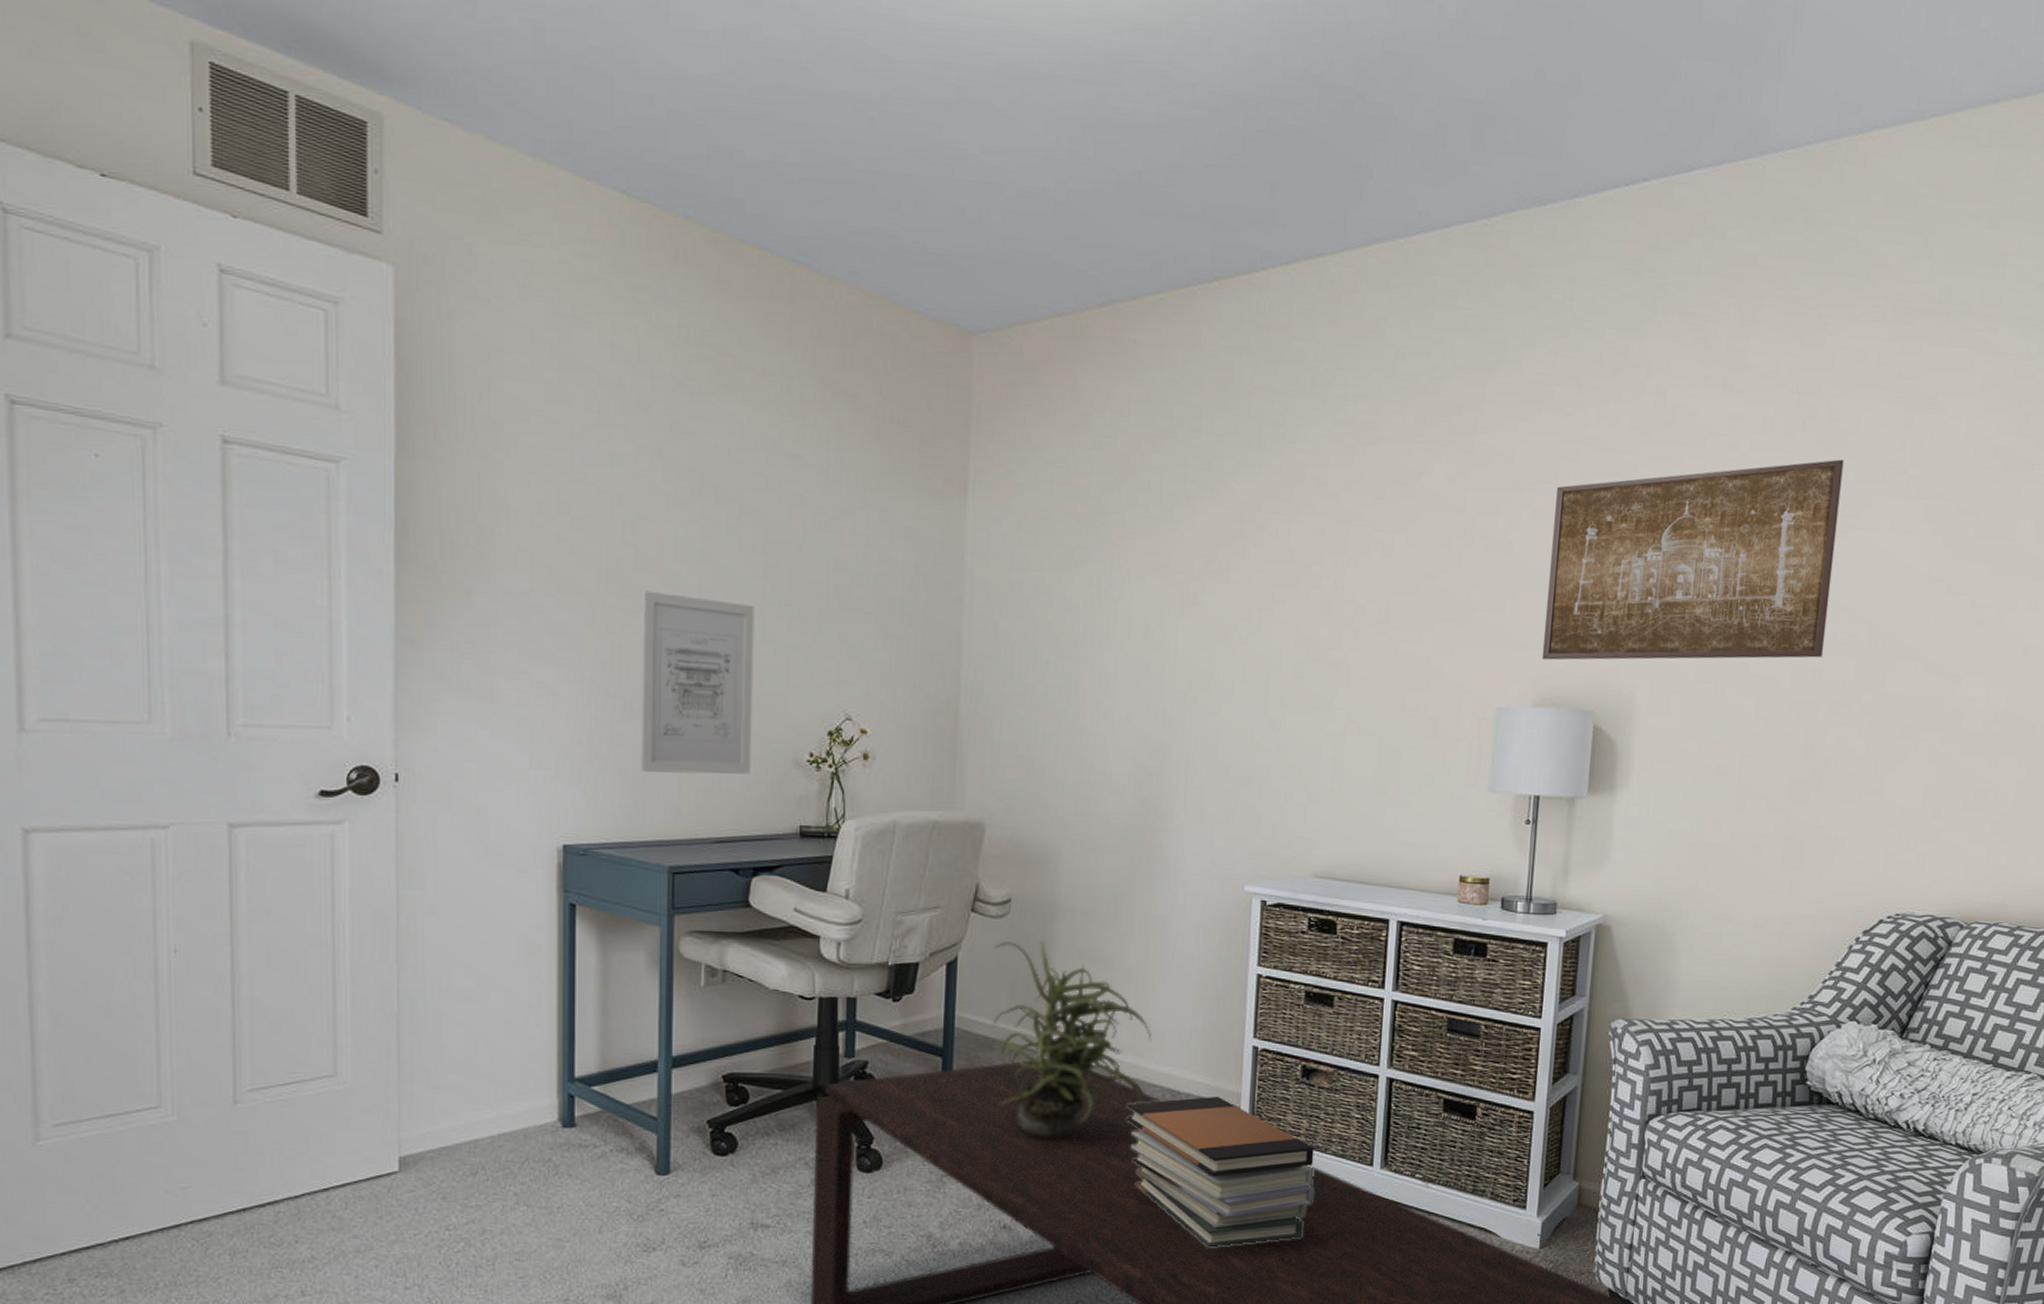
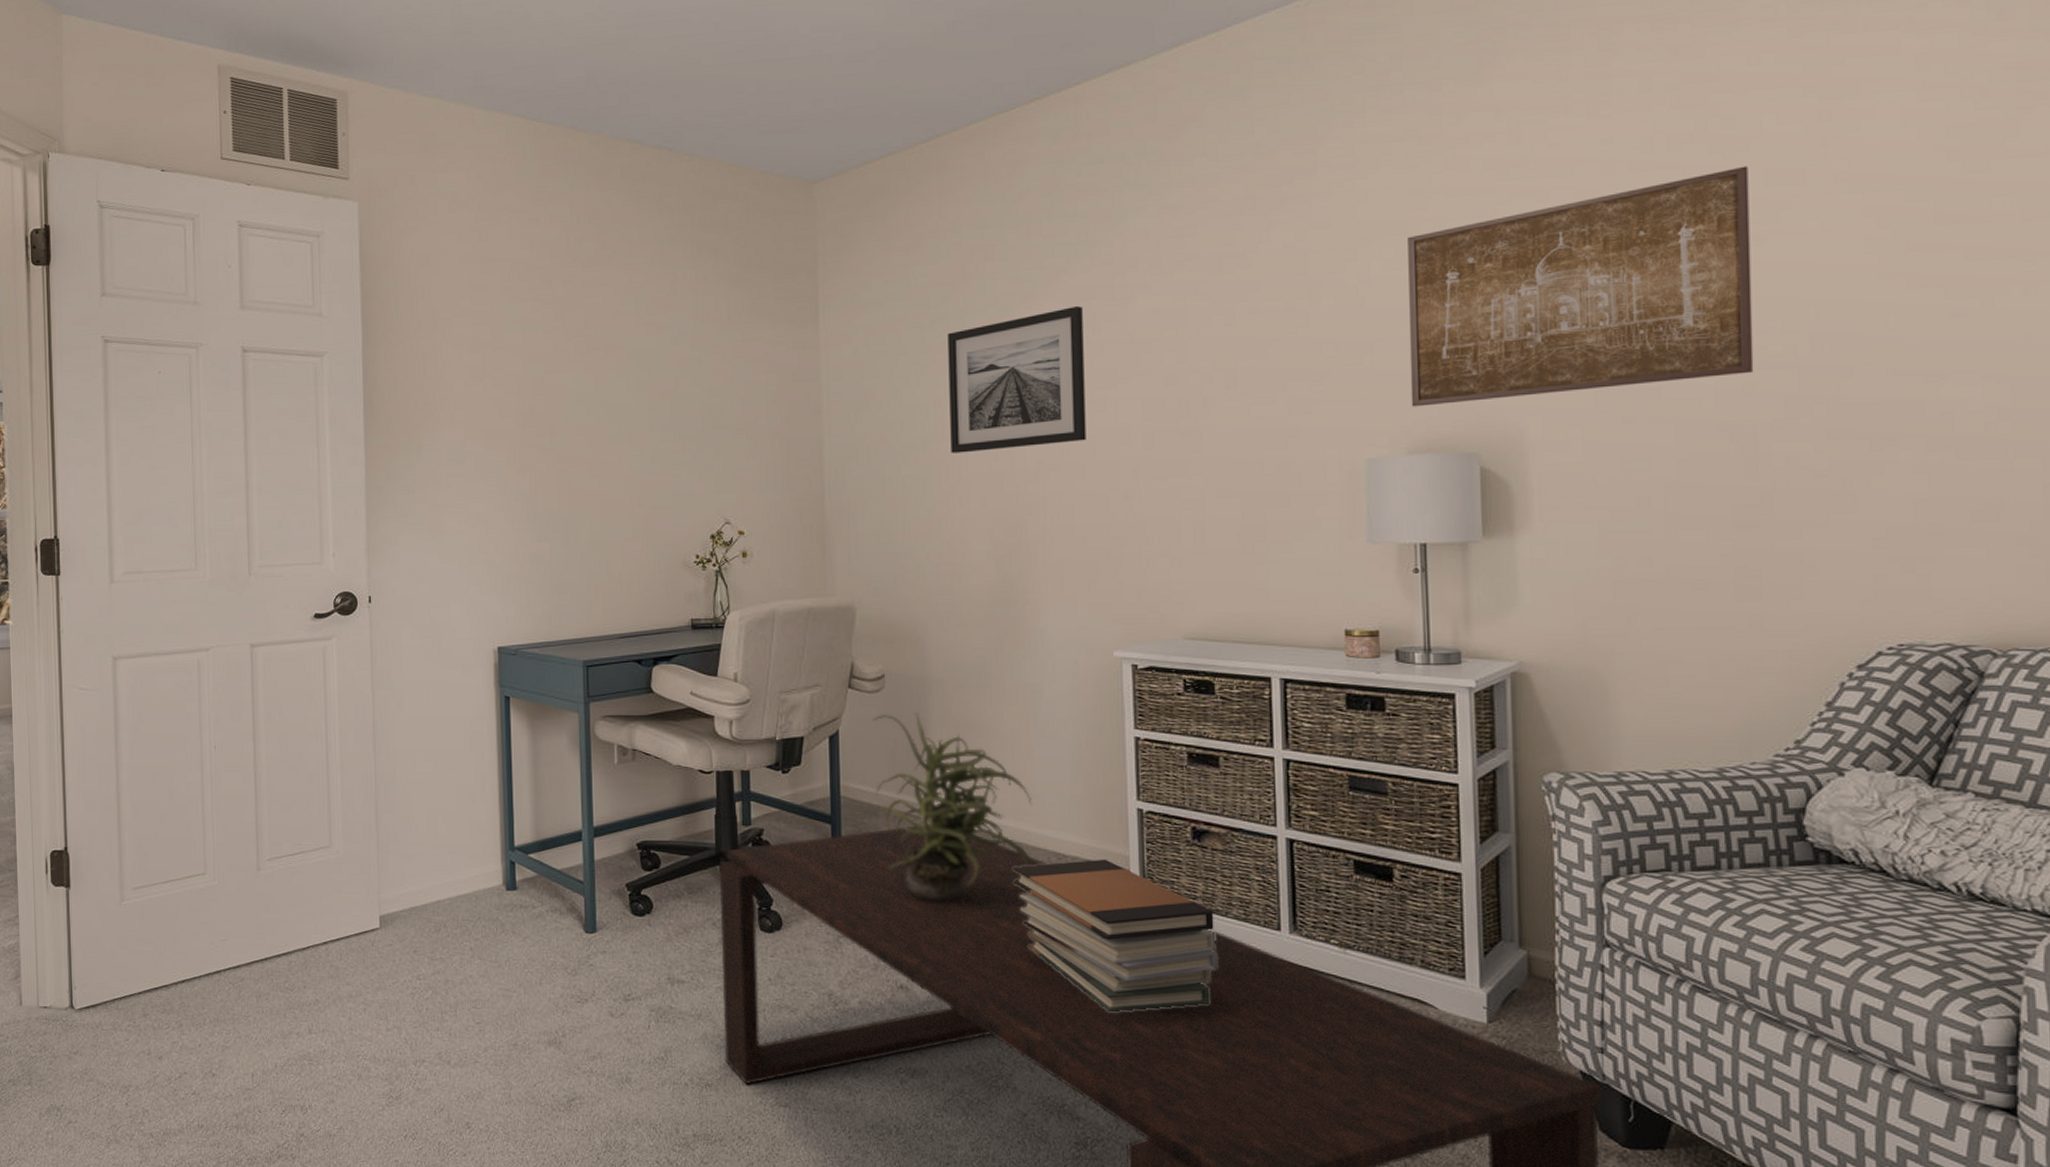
wall art: present [640,590,755,775] -> none [552,430,647,582]
wall art: none [1099,515,1247,664] -> present [947,305,1086,453]

